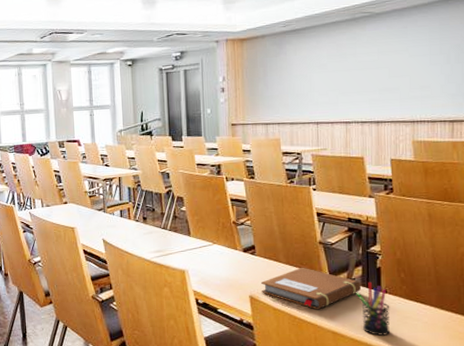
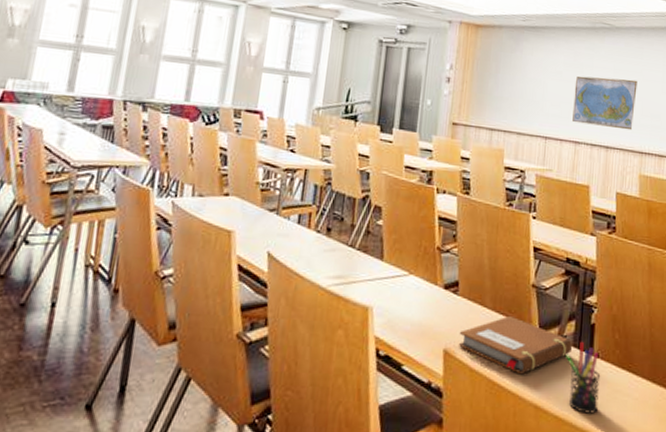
world map: none [340,58,404,106] -> present [572,76,638,131]

